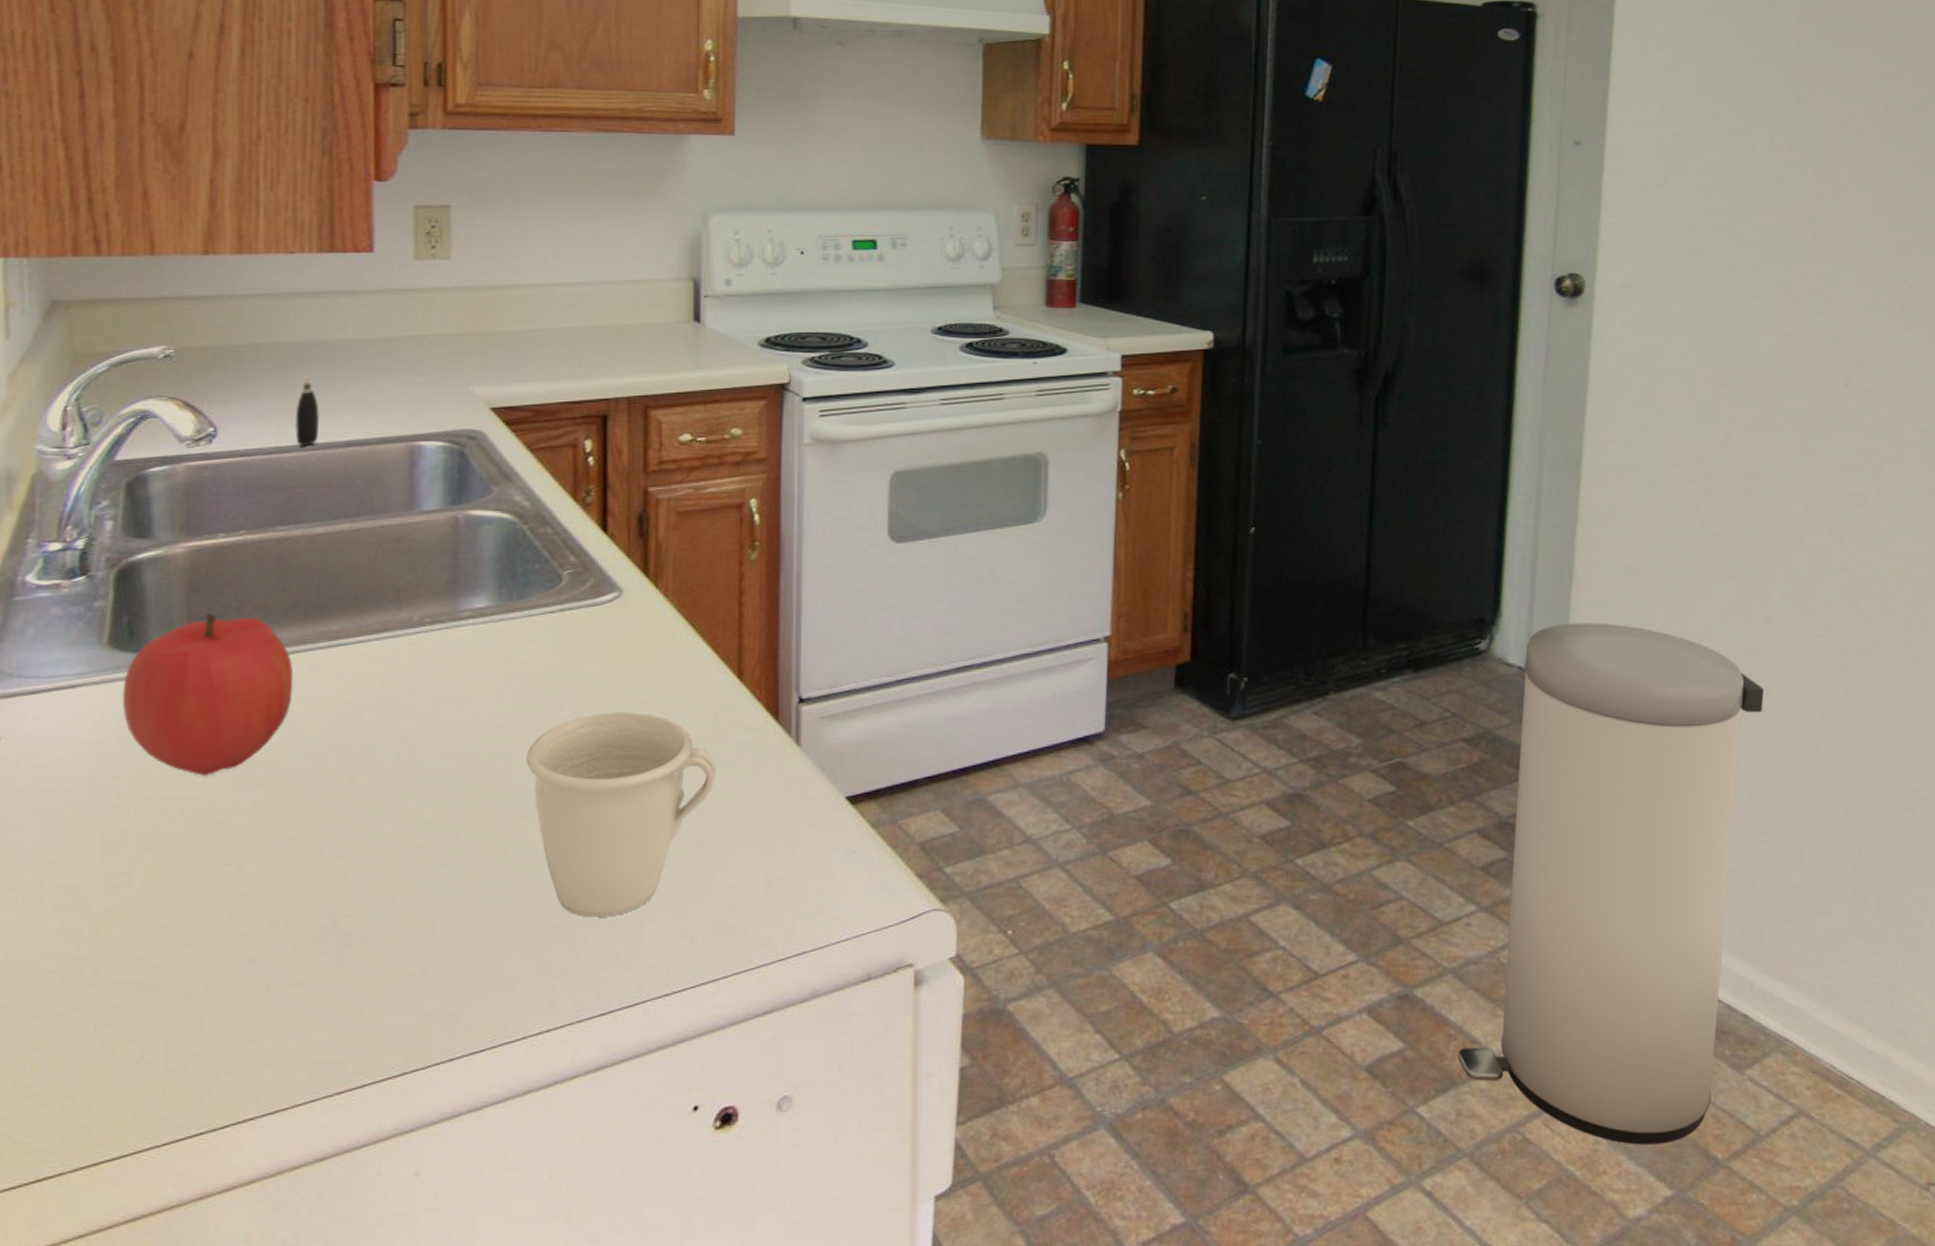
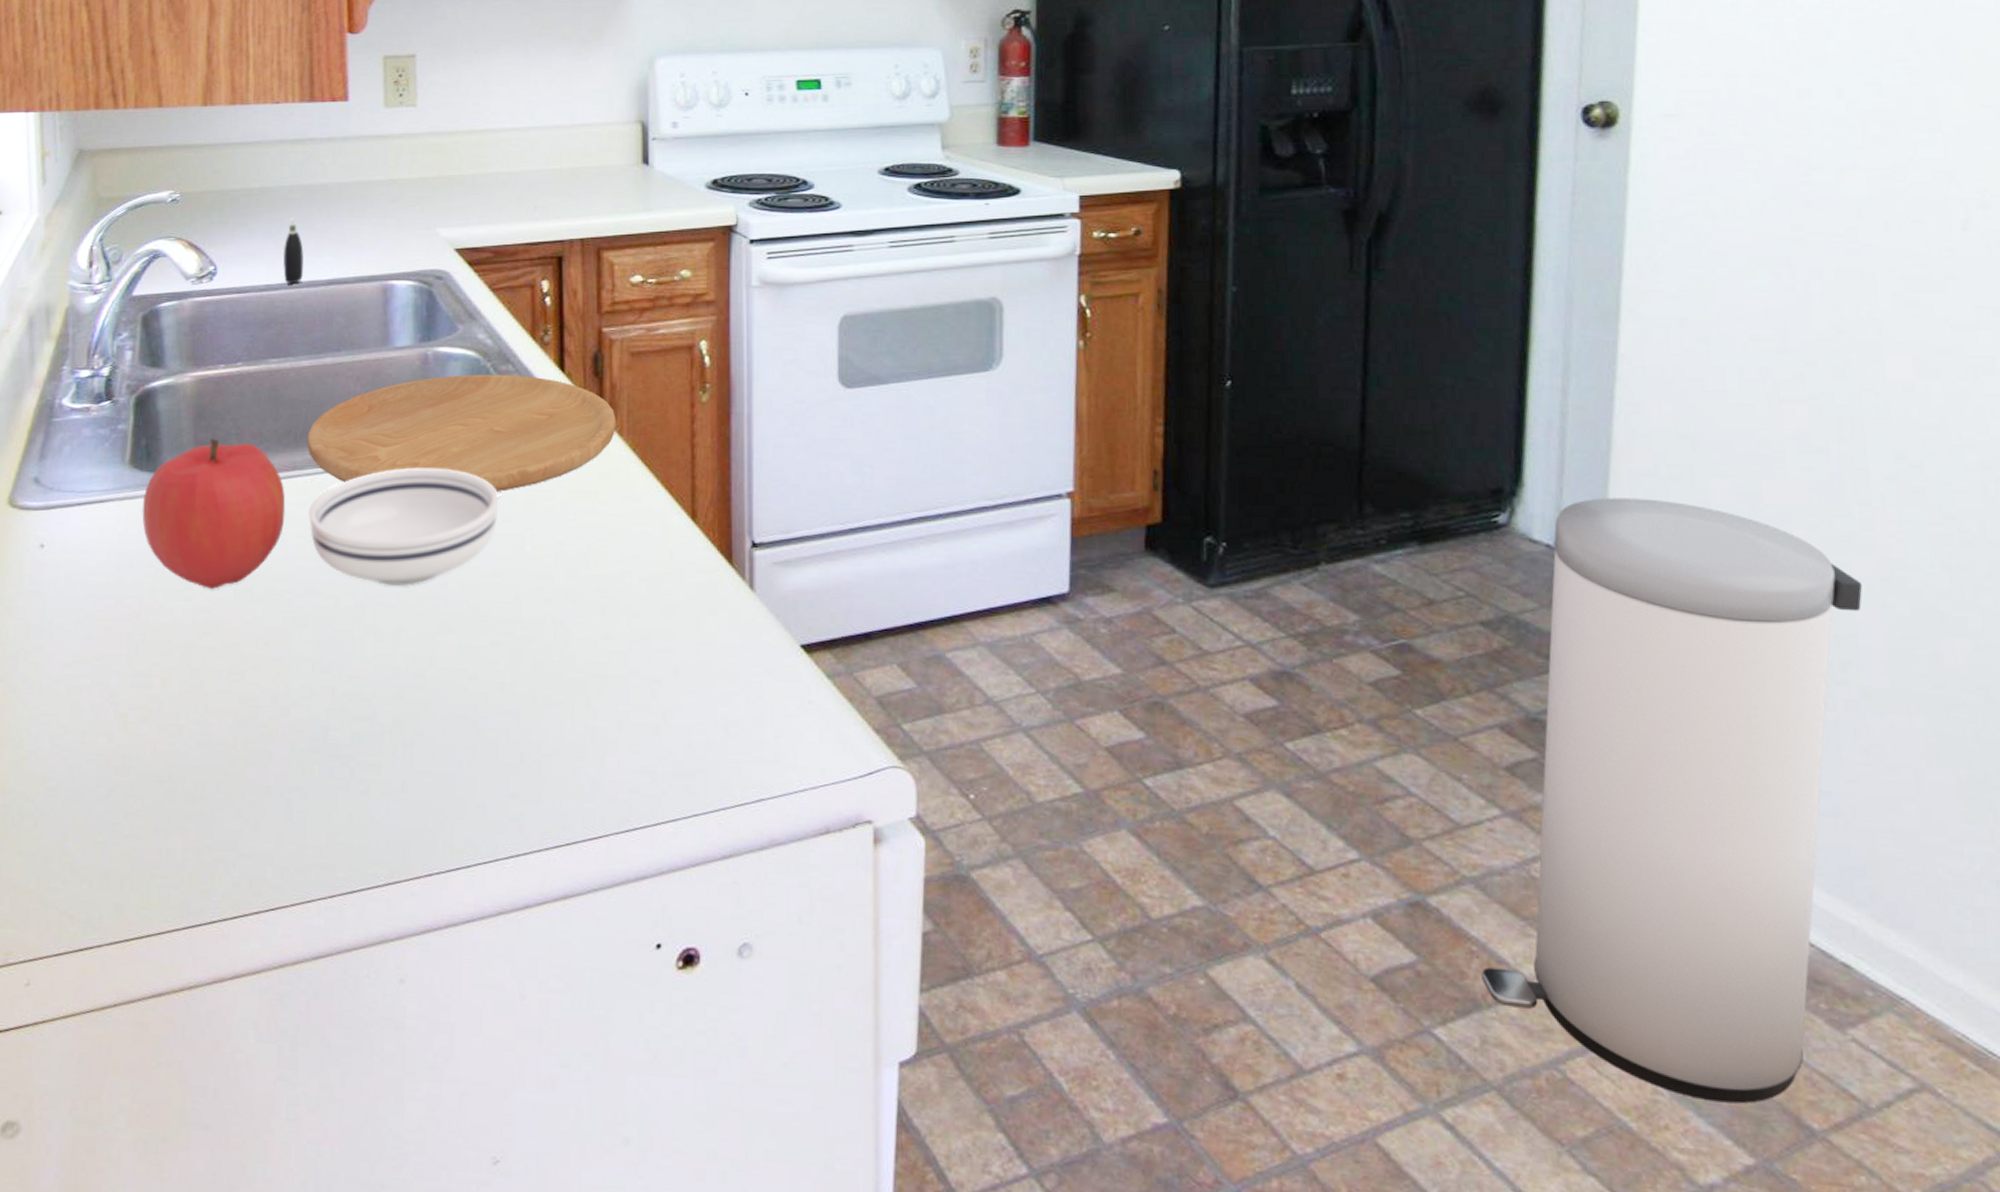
cutting board: none [319,537,661,658] -> present [307,374,616,492]
bowl: none [319,636,534,761] -> present [308,467,499,585]
mug: present [526,712,716,918] -> none [493,548,672,749]

